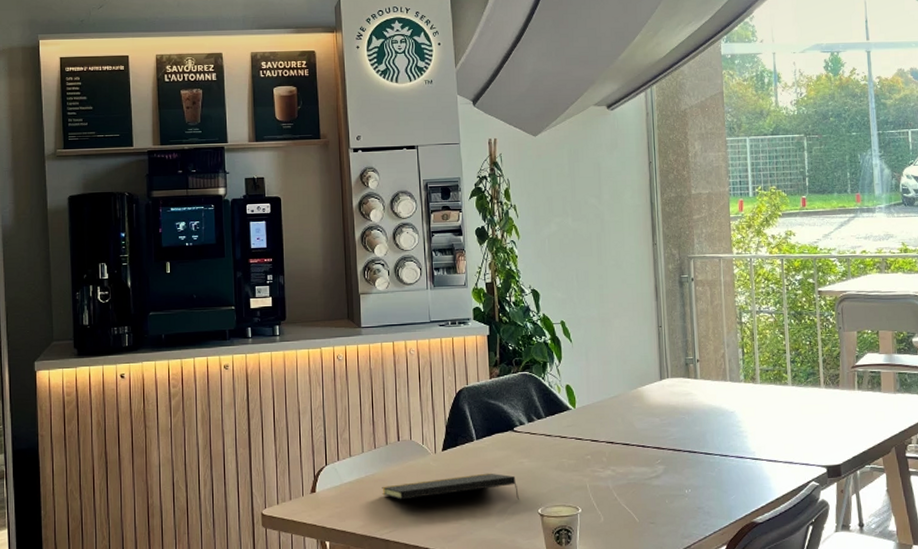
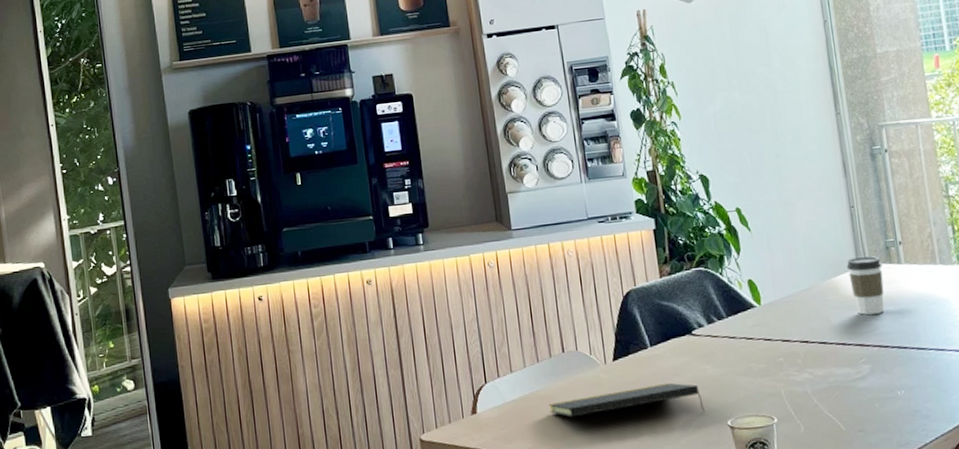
coffee cup: none [651,370,681,422] -> present [846,256,885,315]

